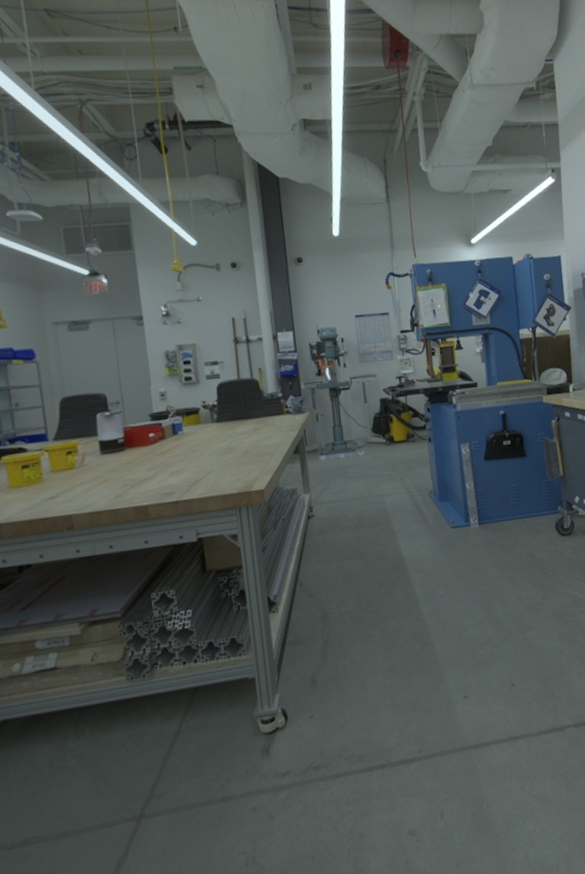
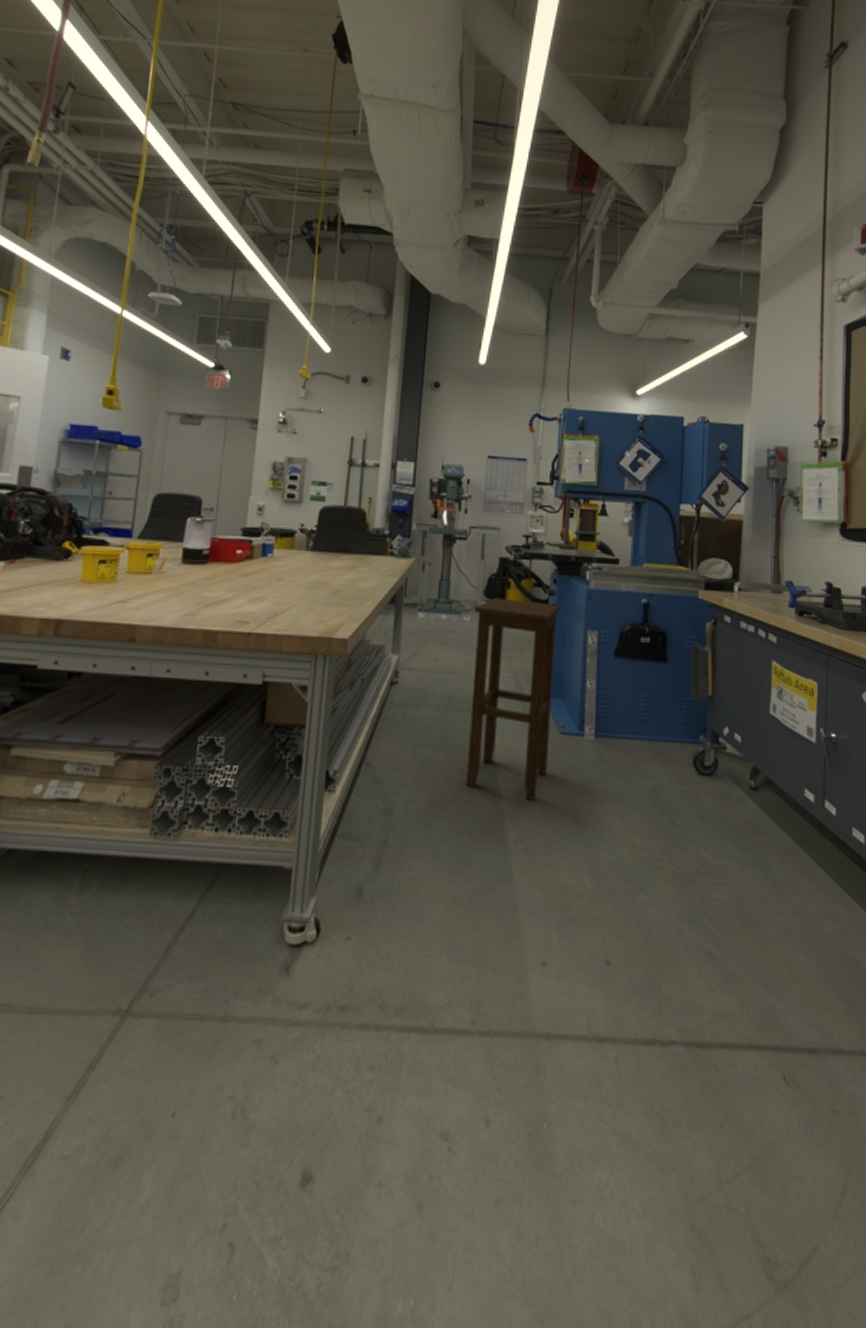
stool: none [367,428,446,584] -> present [465,597,562,801]

